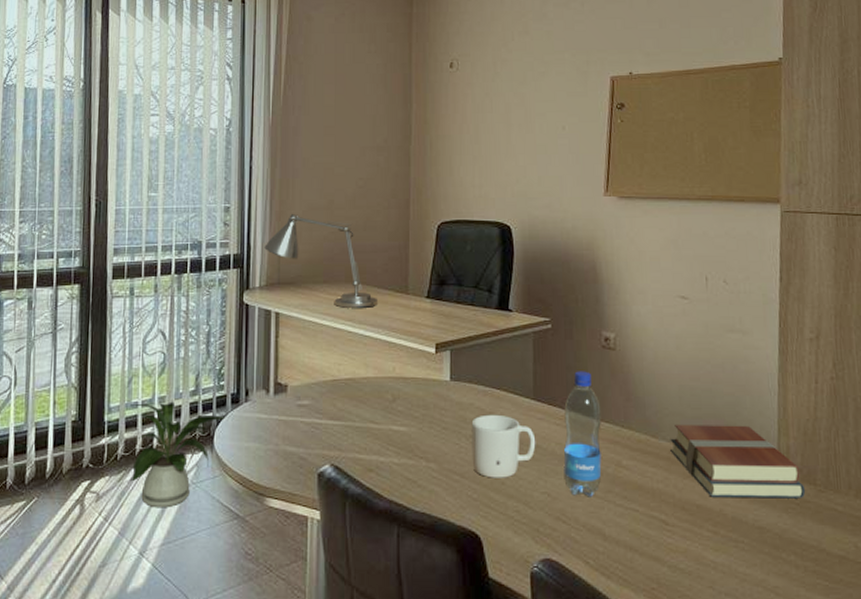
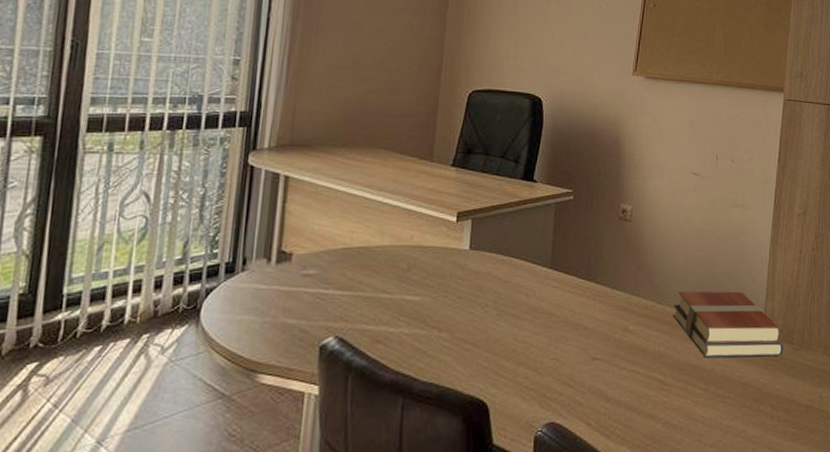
house plant: present [130,401,223,508] -> none [92,271,214,391]
desk lamp: present [264,213,379,308] -> none [277,71,401,174]
mug: present [471,414,536,478] -> none [485,283,550,346]
bottle: present [563,371,602,497] -> none [574,241,613,362]

